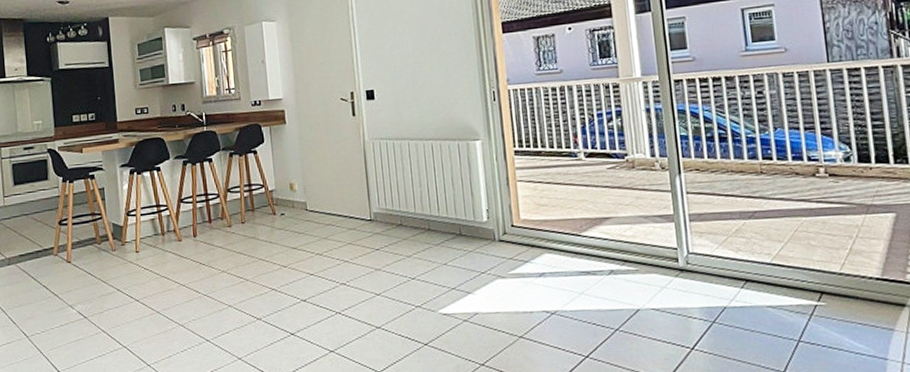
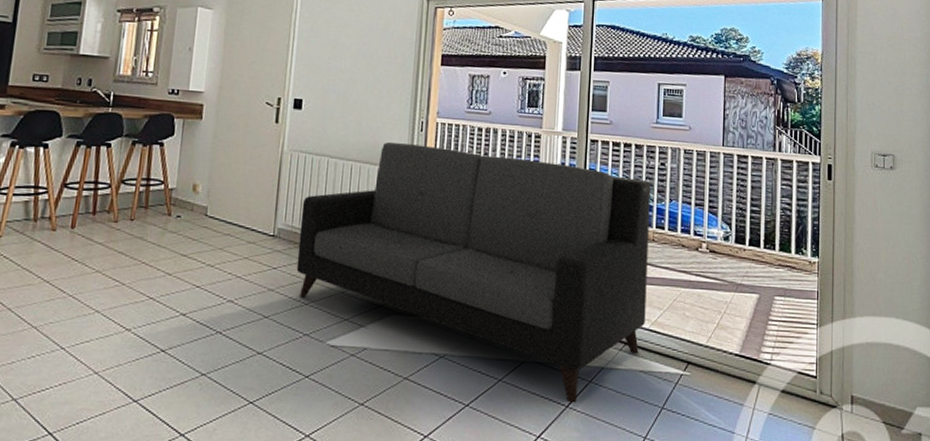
sofa: none [391,109,766,345] -> present [296,142,651,403]

